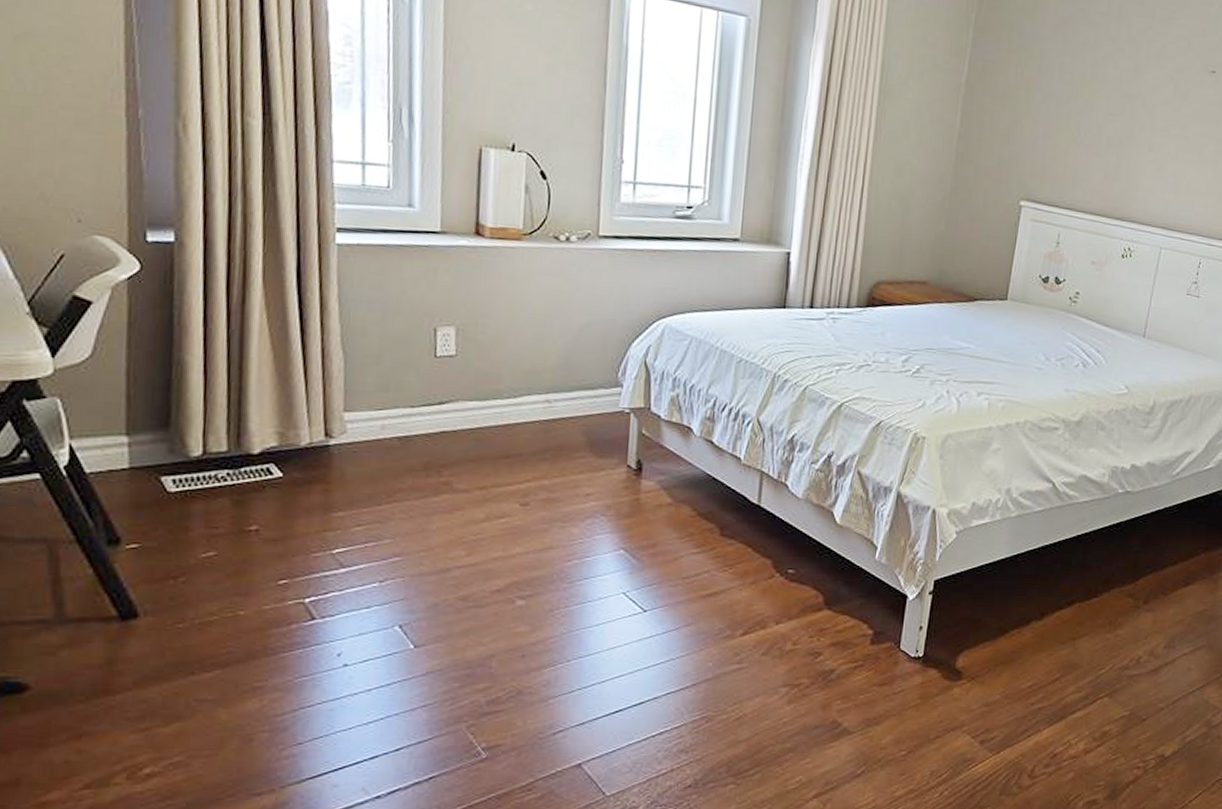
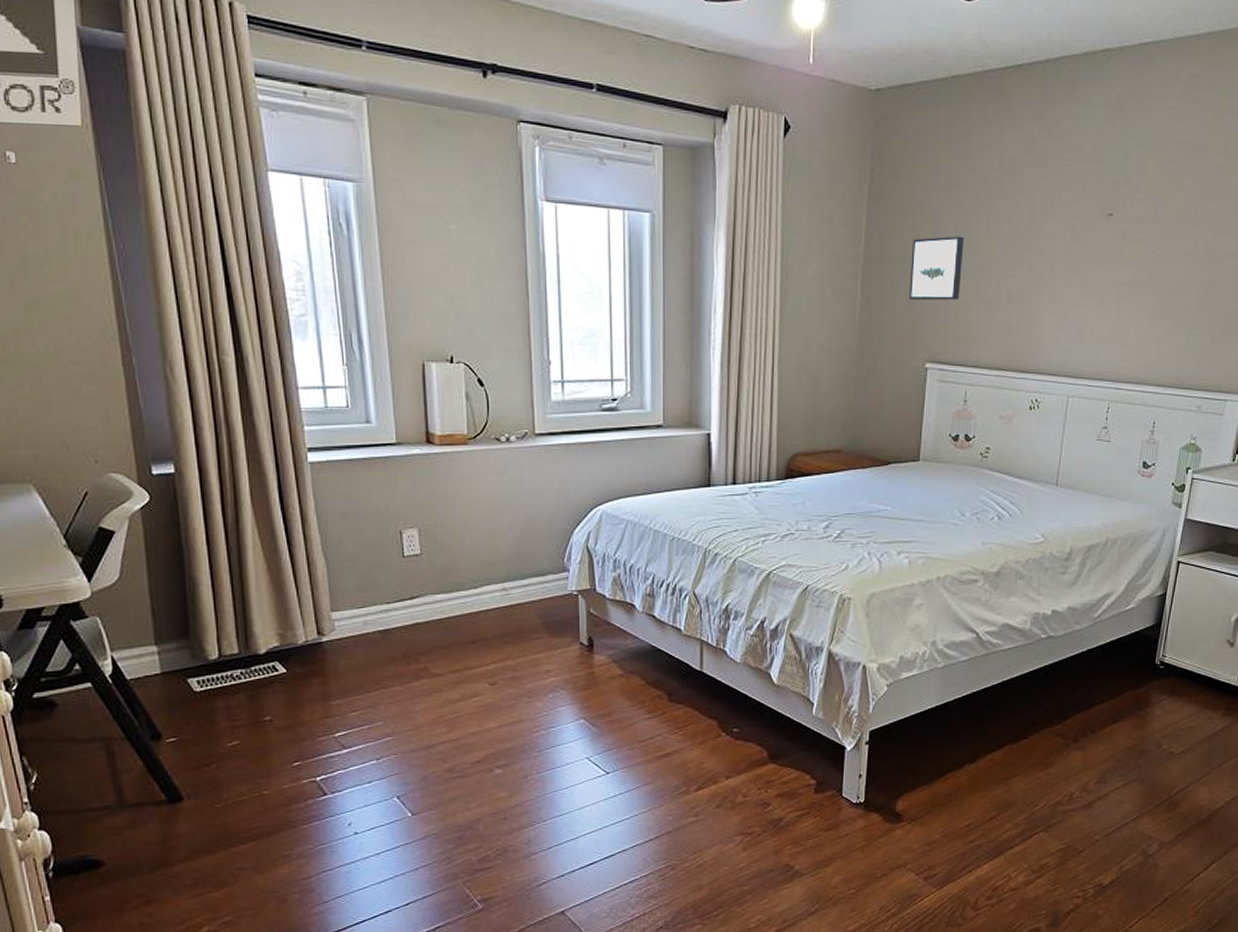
wall art: none [1009,74,1068,141] -> present [909,236,964,301]

